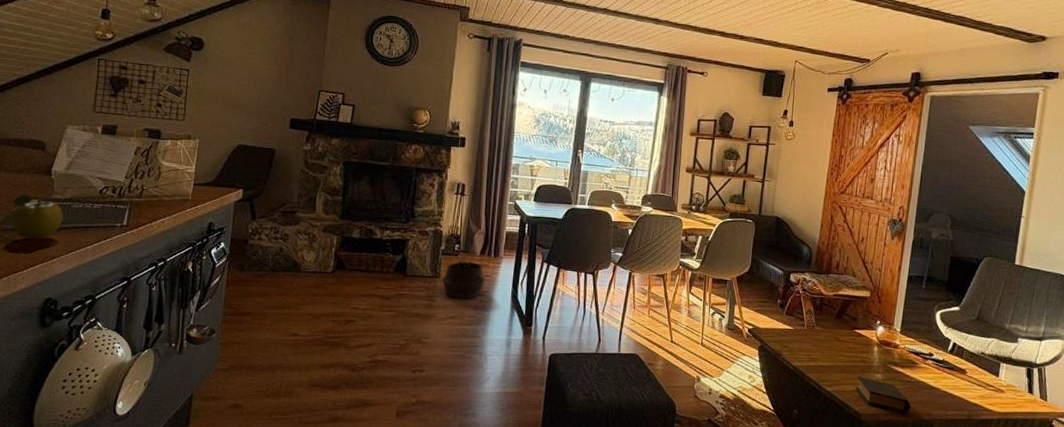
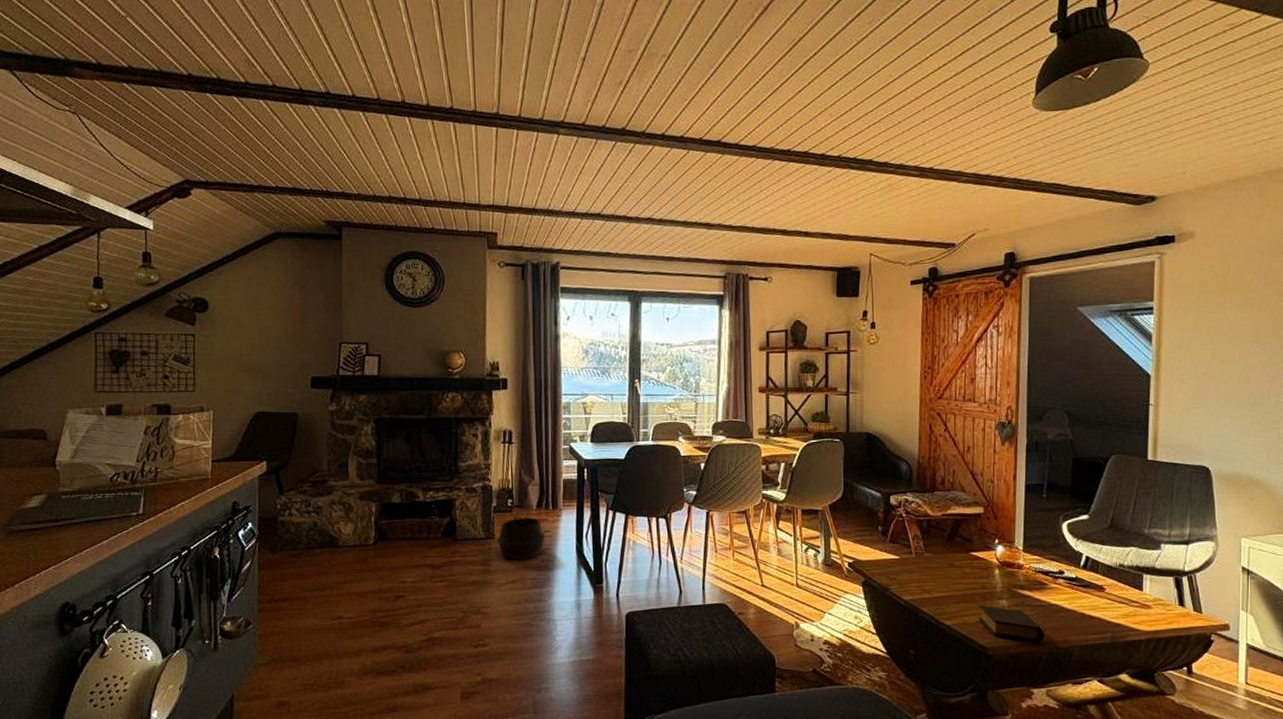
fruit: present [10,194,63,239] -> none [16,490,73,540]

